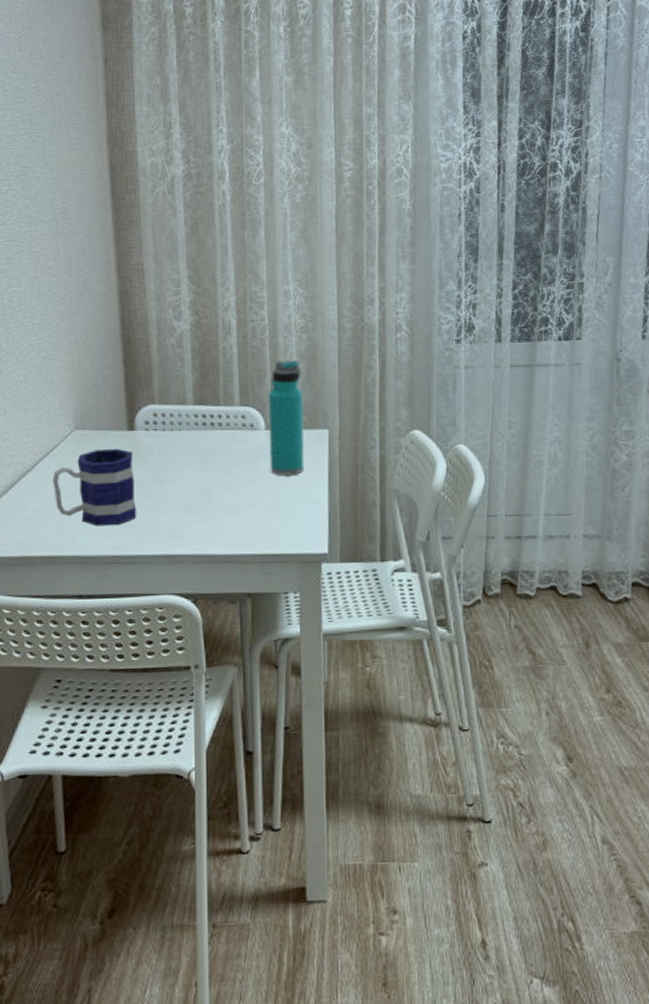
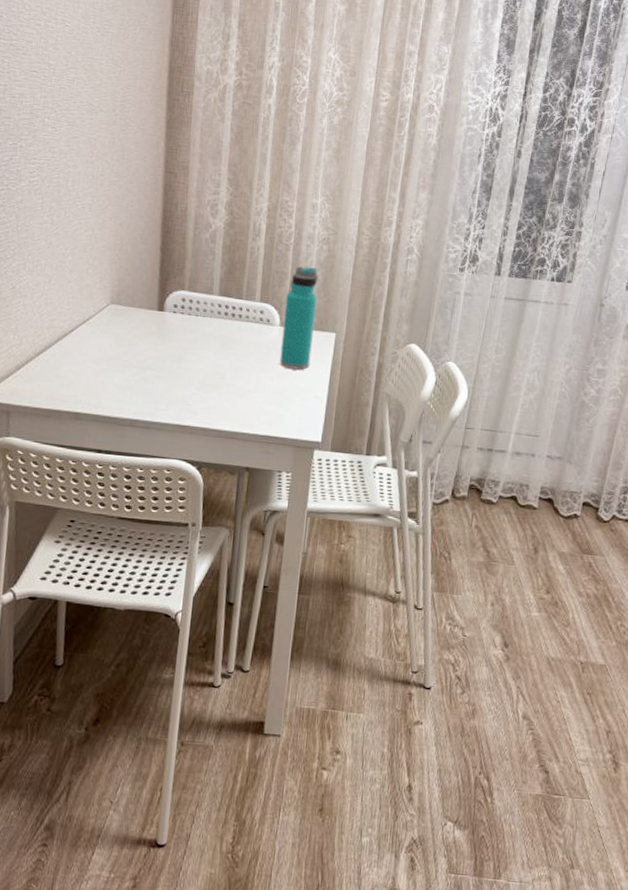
mug: present [52,448,137,527] -> none [85,324,160,393]

